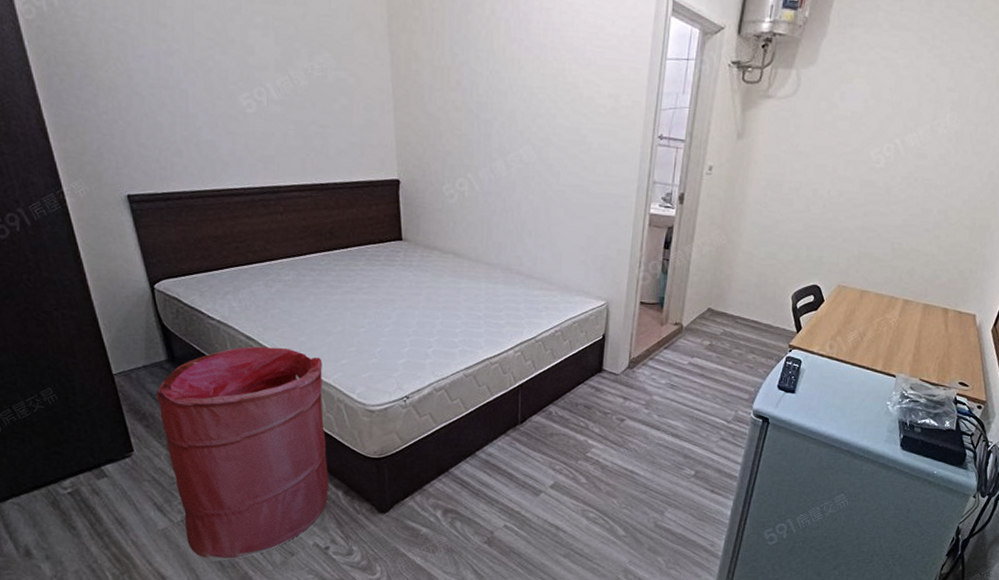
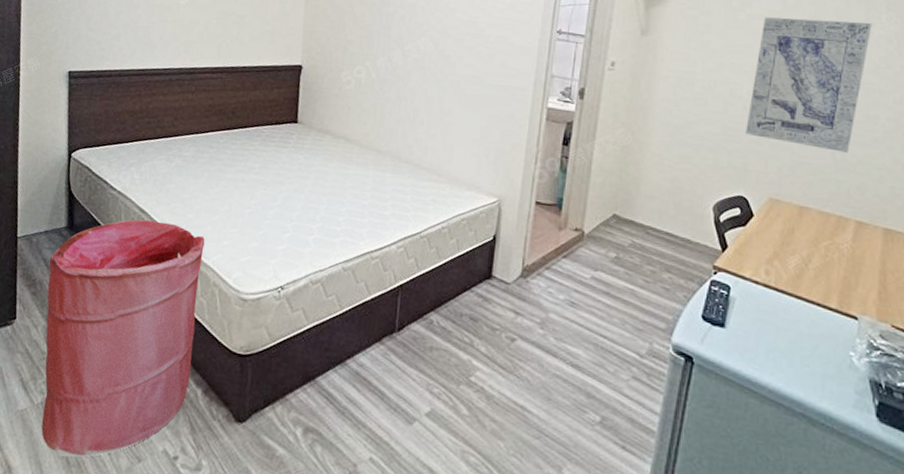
wall art: none [823,118,938,242] -> present [746,17,872,153]

